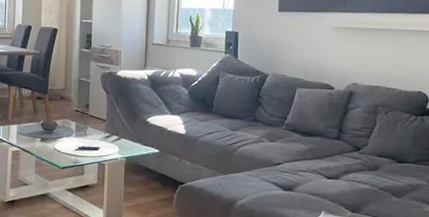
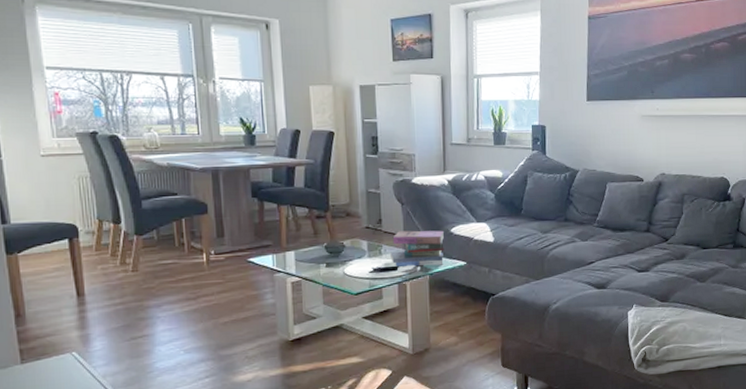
books: none [93,116,141,151] -> present [389,230,444,267]

